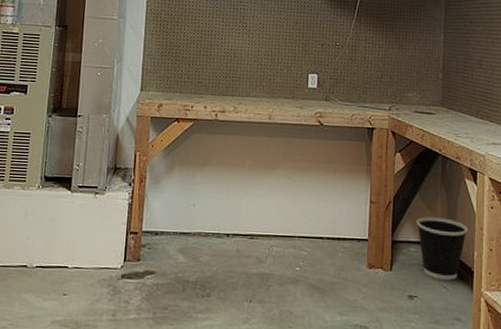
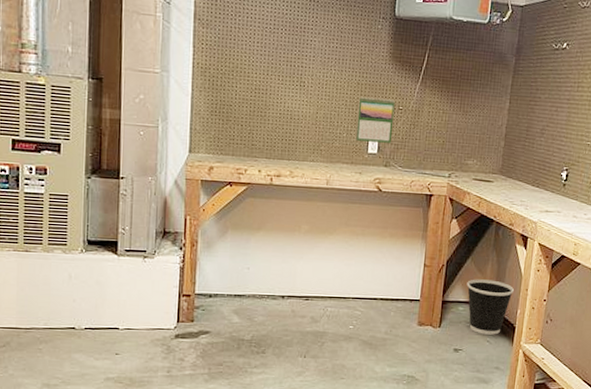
calendar: none [296,35,332,78] -> present [356,97,395,143]

